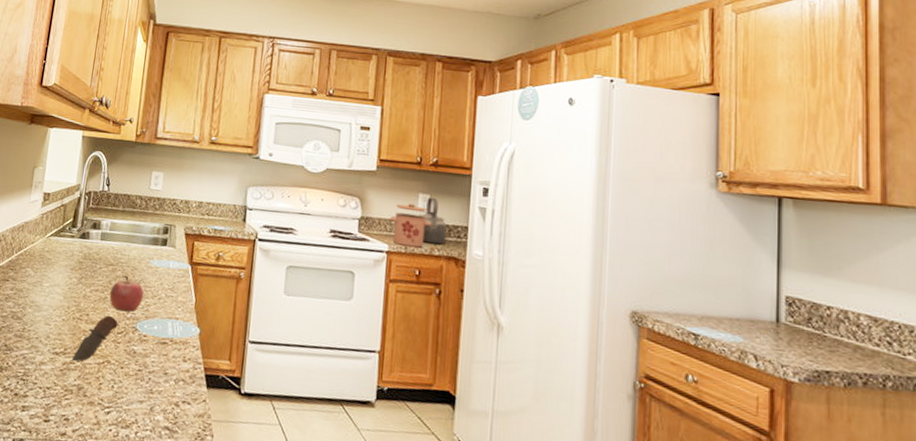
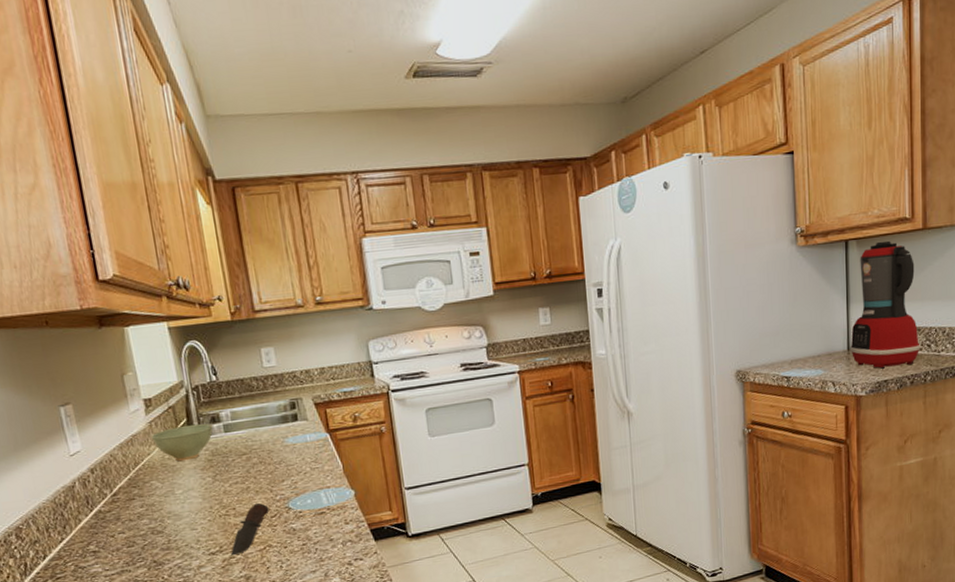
bowl: none [39,224,93,258] -> present [151,423,213,462]
fruit: present [109,275,144,312] -> none [250,460,289,496]
cooking pot: present [390,203,431,248] -> none [515,319,555,363]
kettle: present [419,197,447,245] -> none [542,309,571,355]
blender: none [780,206,878,362] -> present [850,240,920,369]

